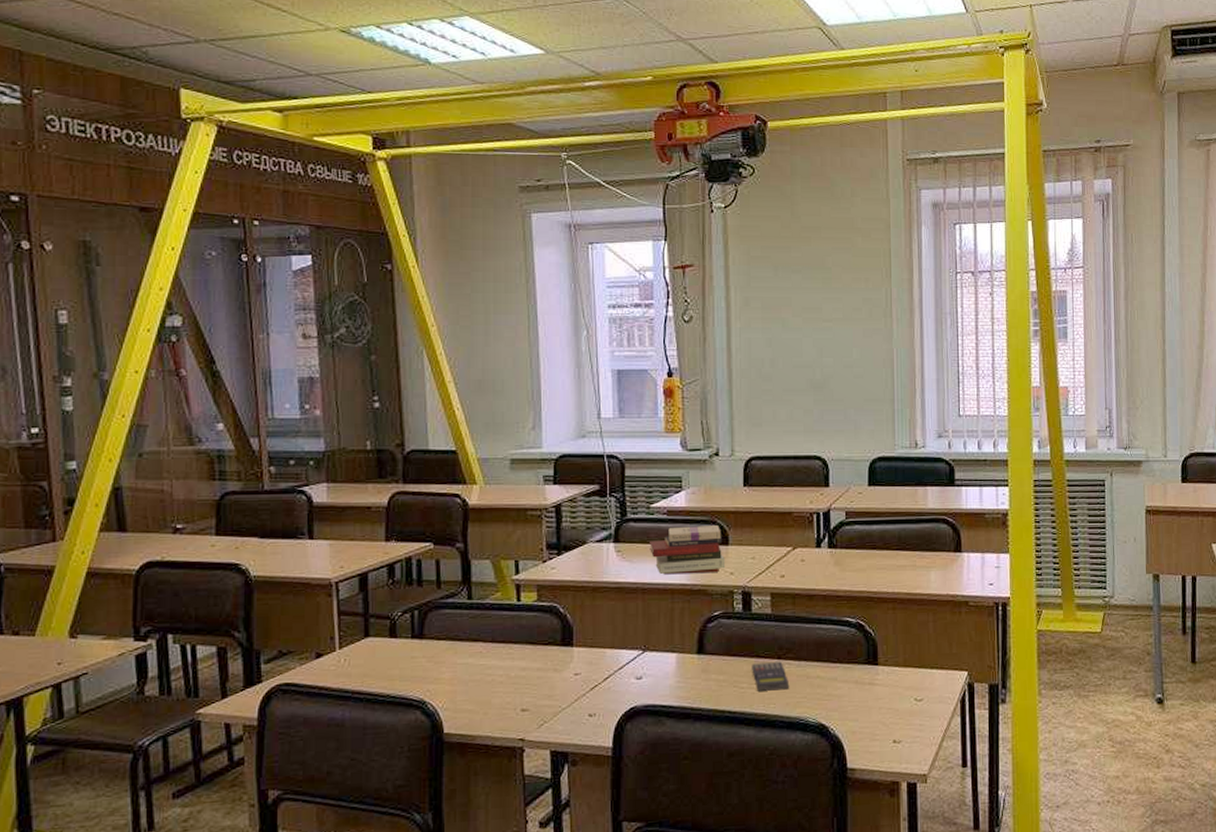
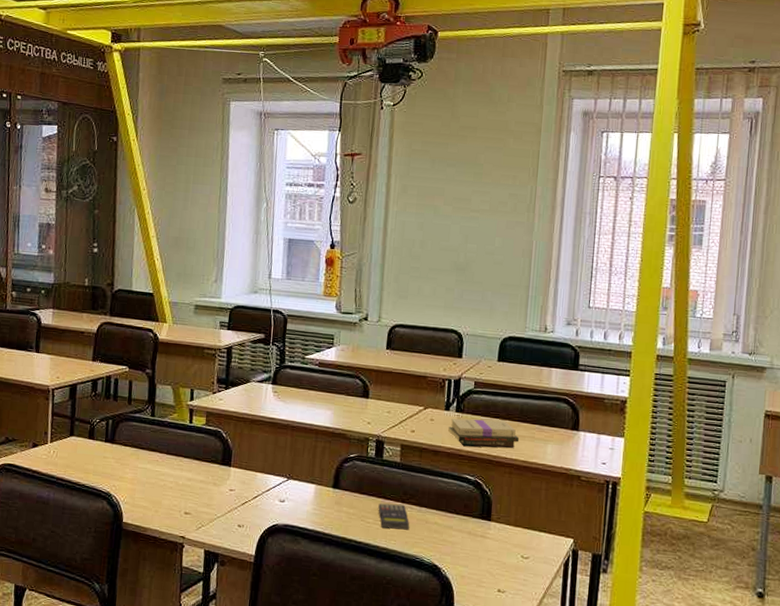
books: present [650,525,726,575] -> none [301,377,365,420]
books: none [822,551,900,586] -> present [448,418,520,448]

